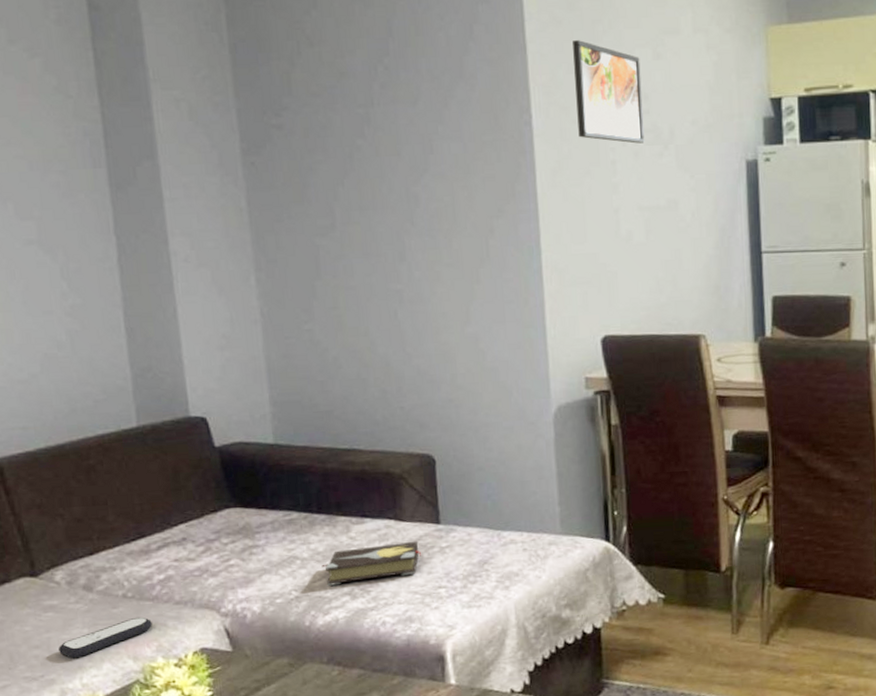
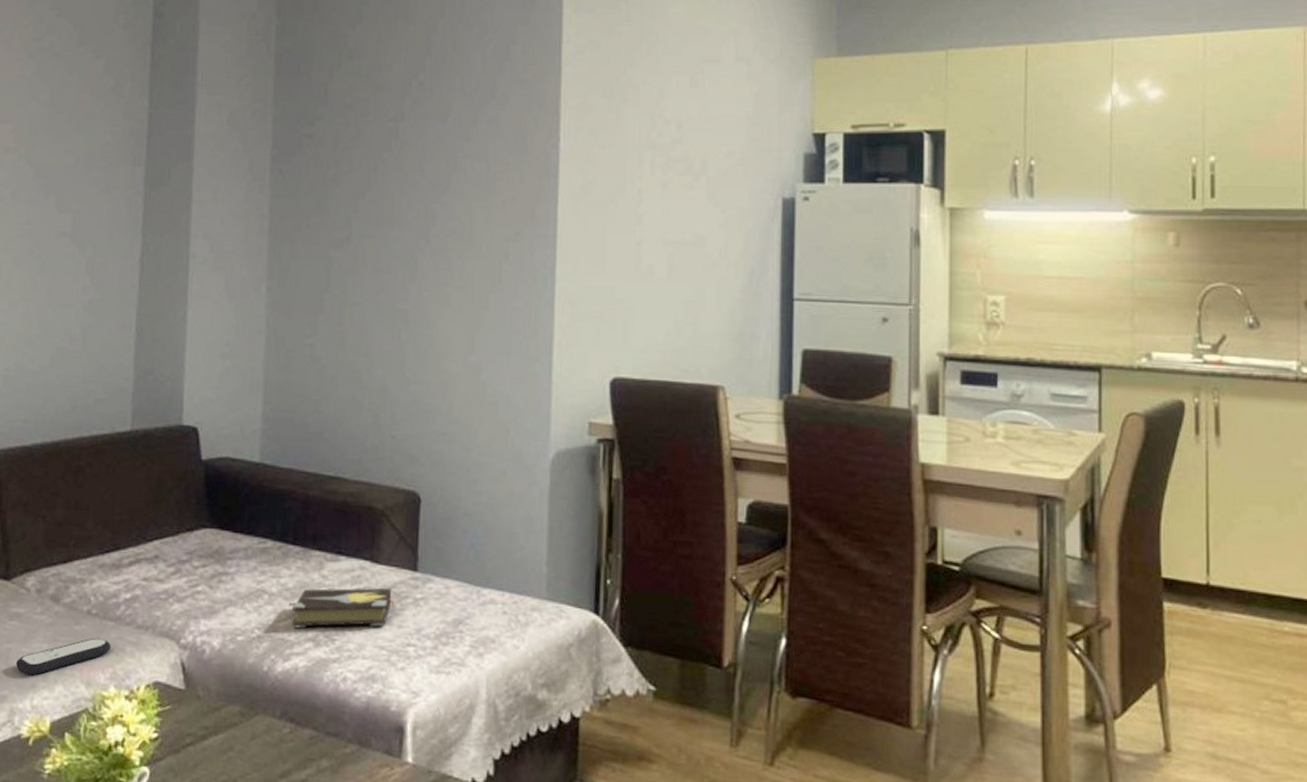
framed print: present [573,40,645,144] -> none [606,65,677,173]

